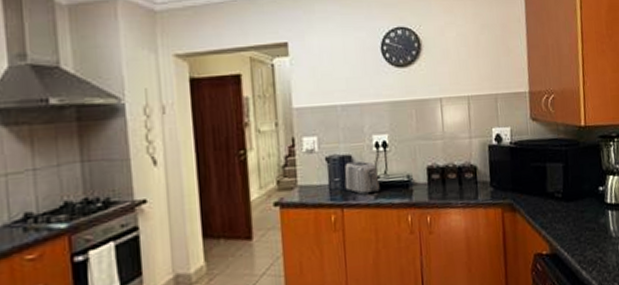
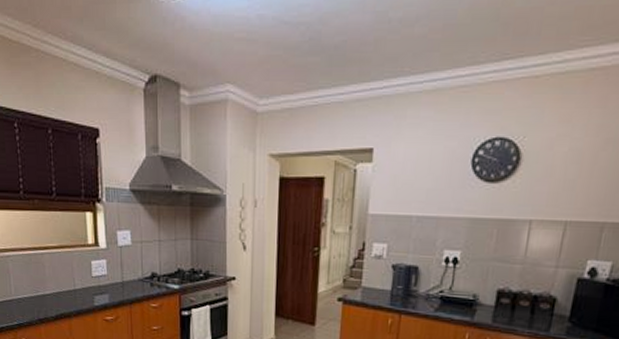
toaster: present [344,160,380,195] -> none [406,272,443,306]

